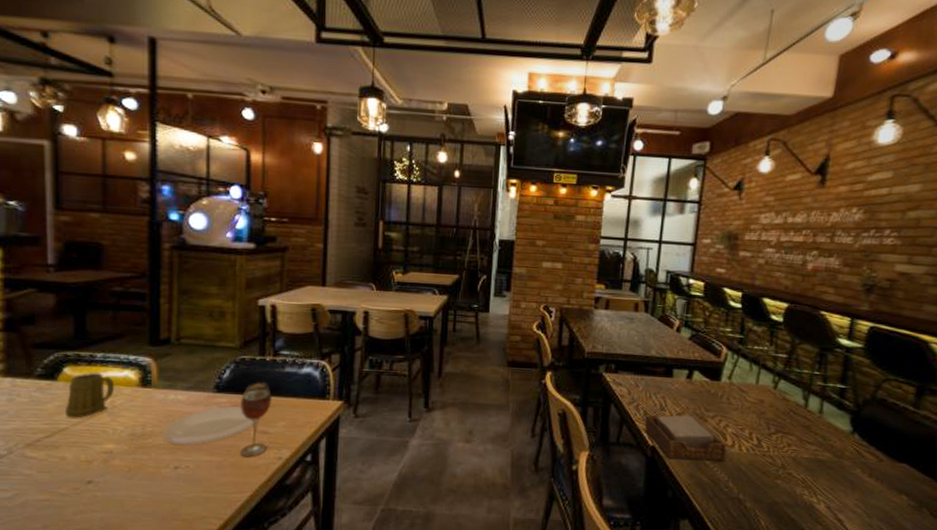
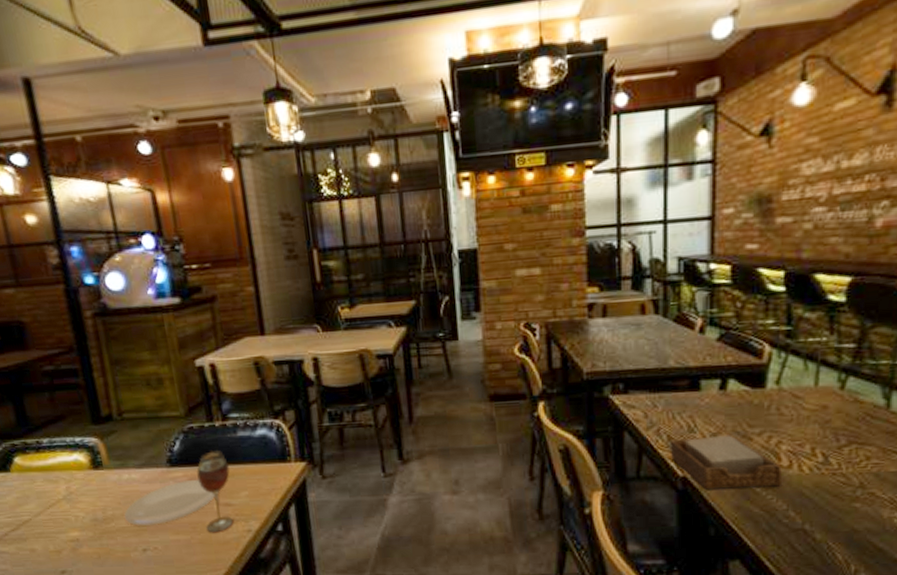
beer mug: present [64,372,115,419] -> none [22,459,68,509]

